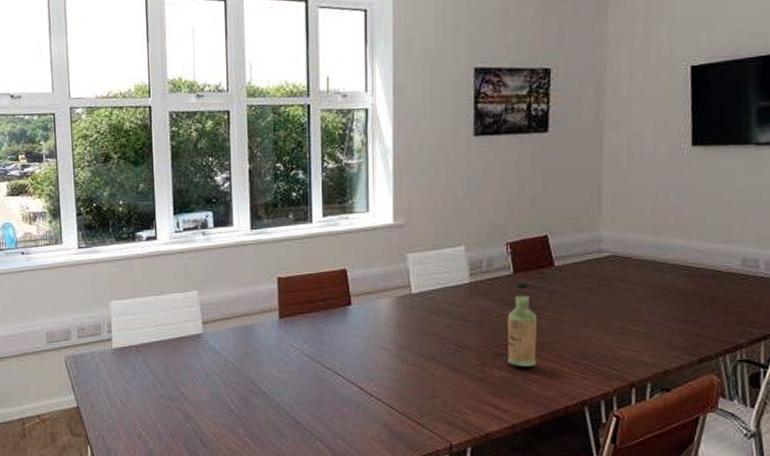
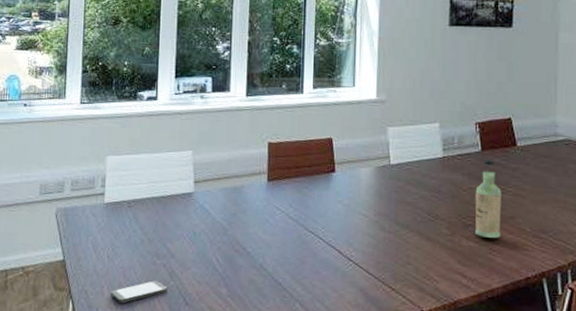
smartphone: none [127,424,184,447] -> present [110,281,168,303]

